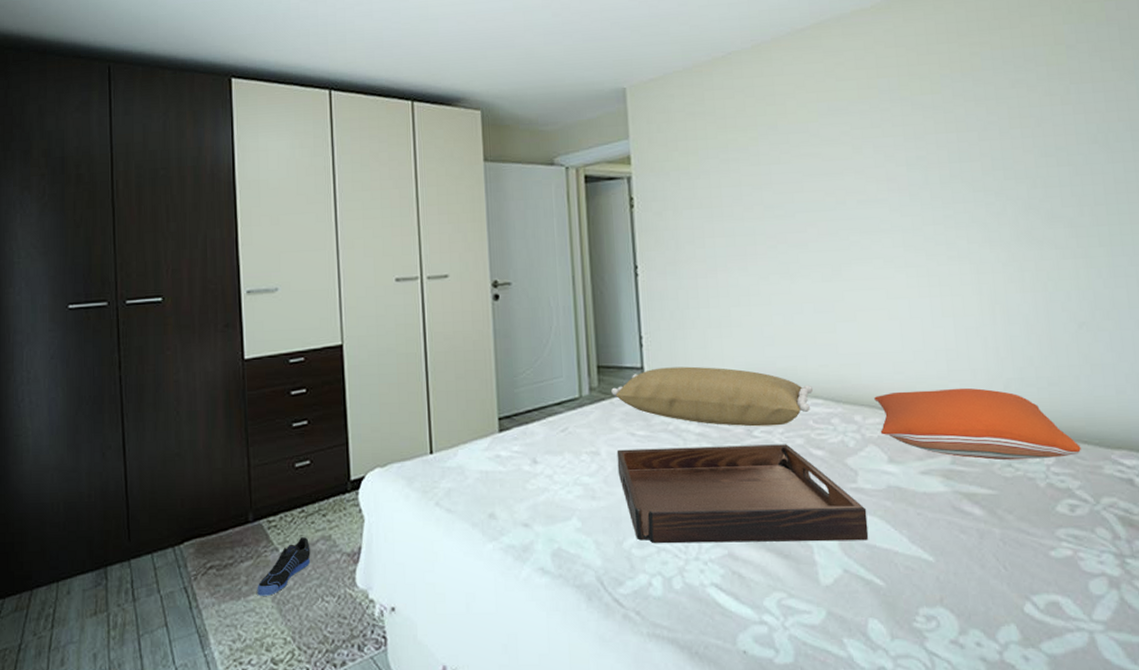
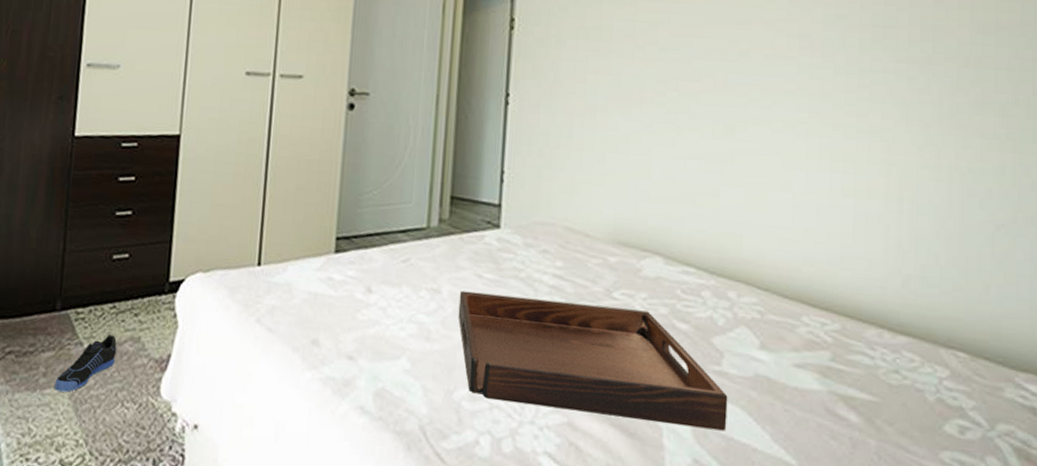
pillow: present [611,366,814,427] -> none [462,207,686,291]
pillow: present [874,387,1081,461] -> none [753,271,981,372]

